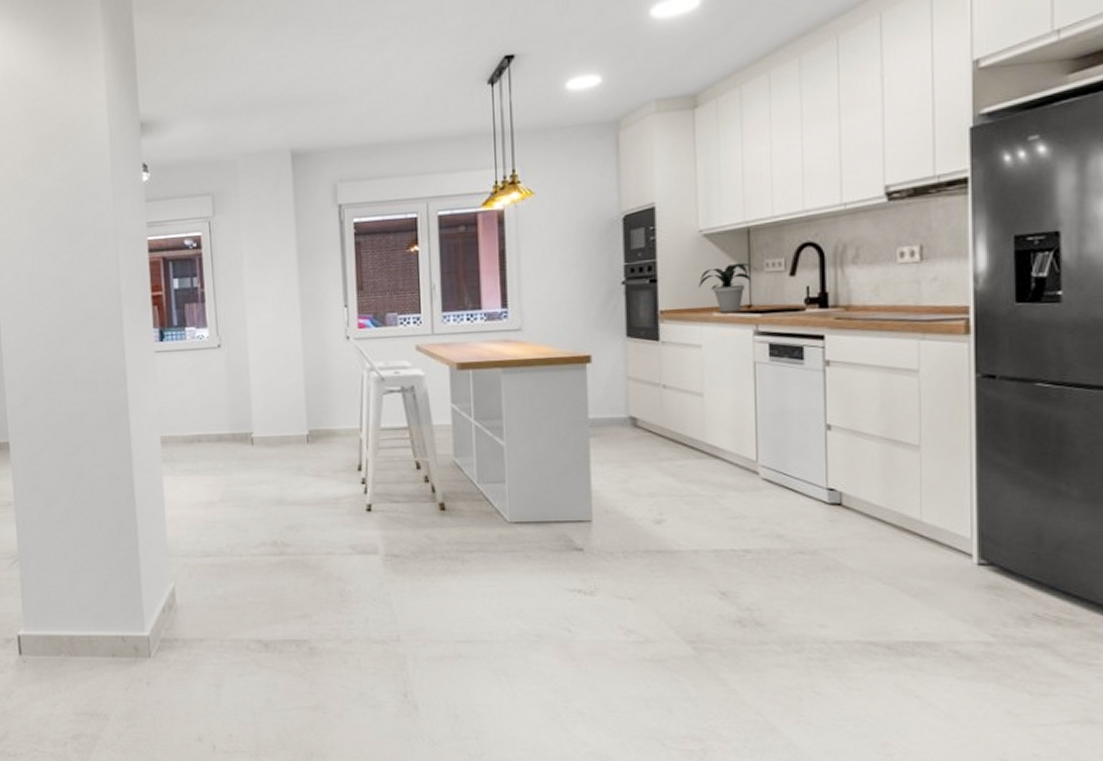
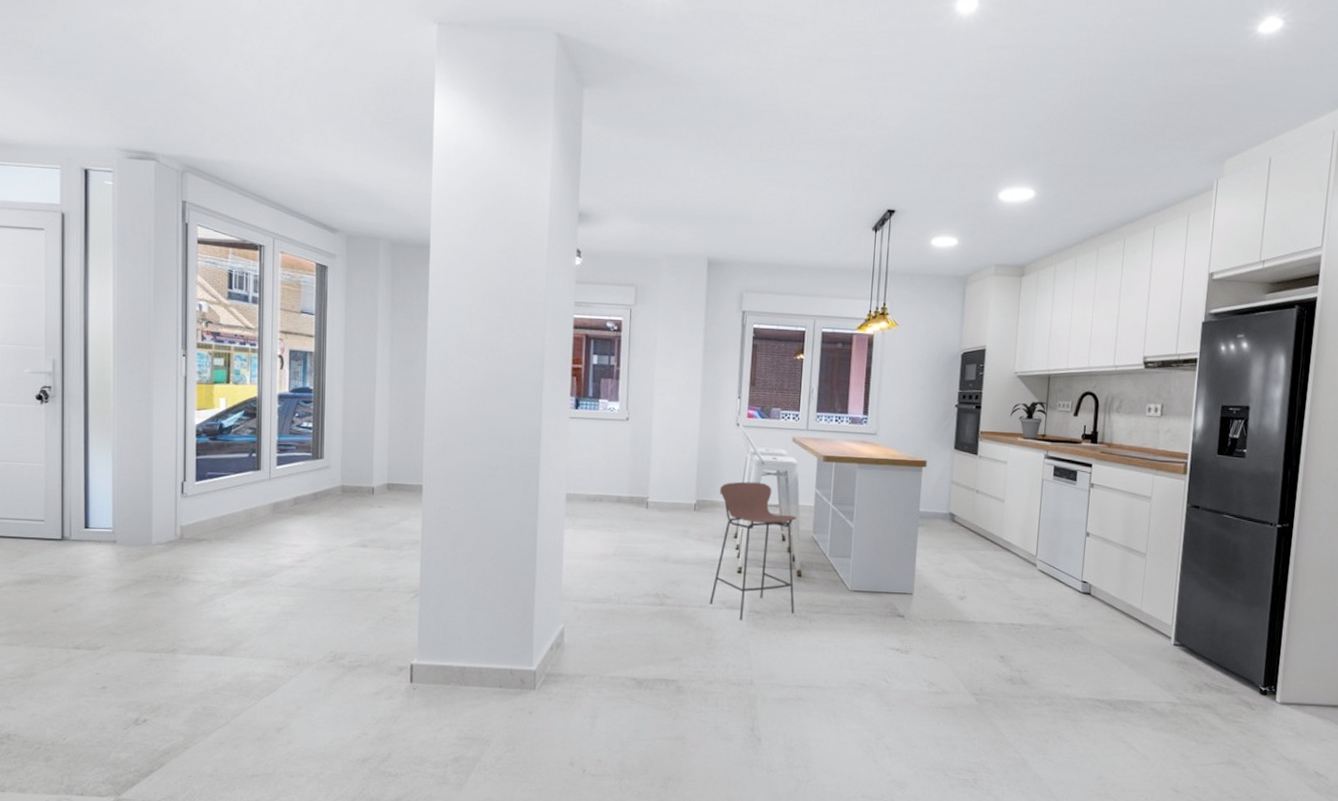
bar stool: none [335,402,441,566] -> present [709,481,797,620]

